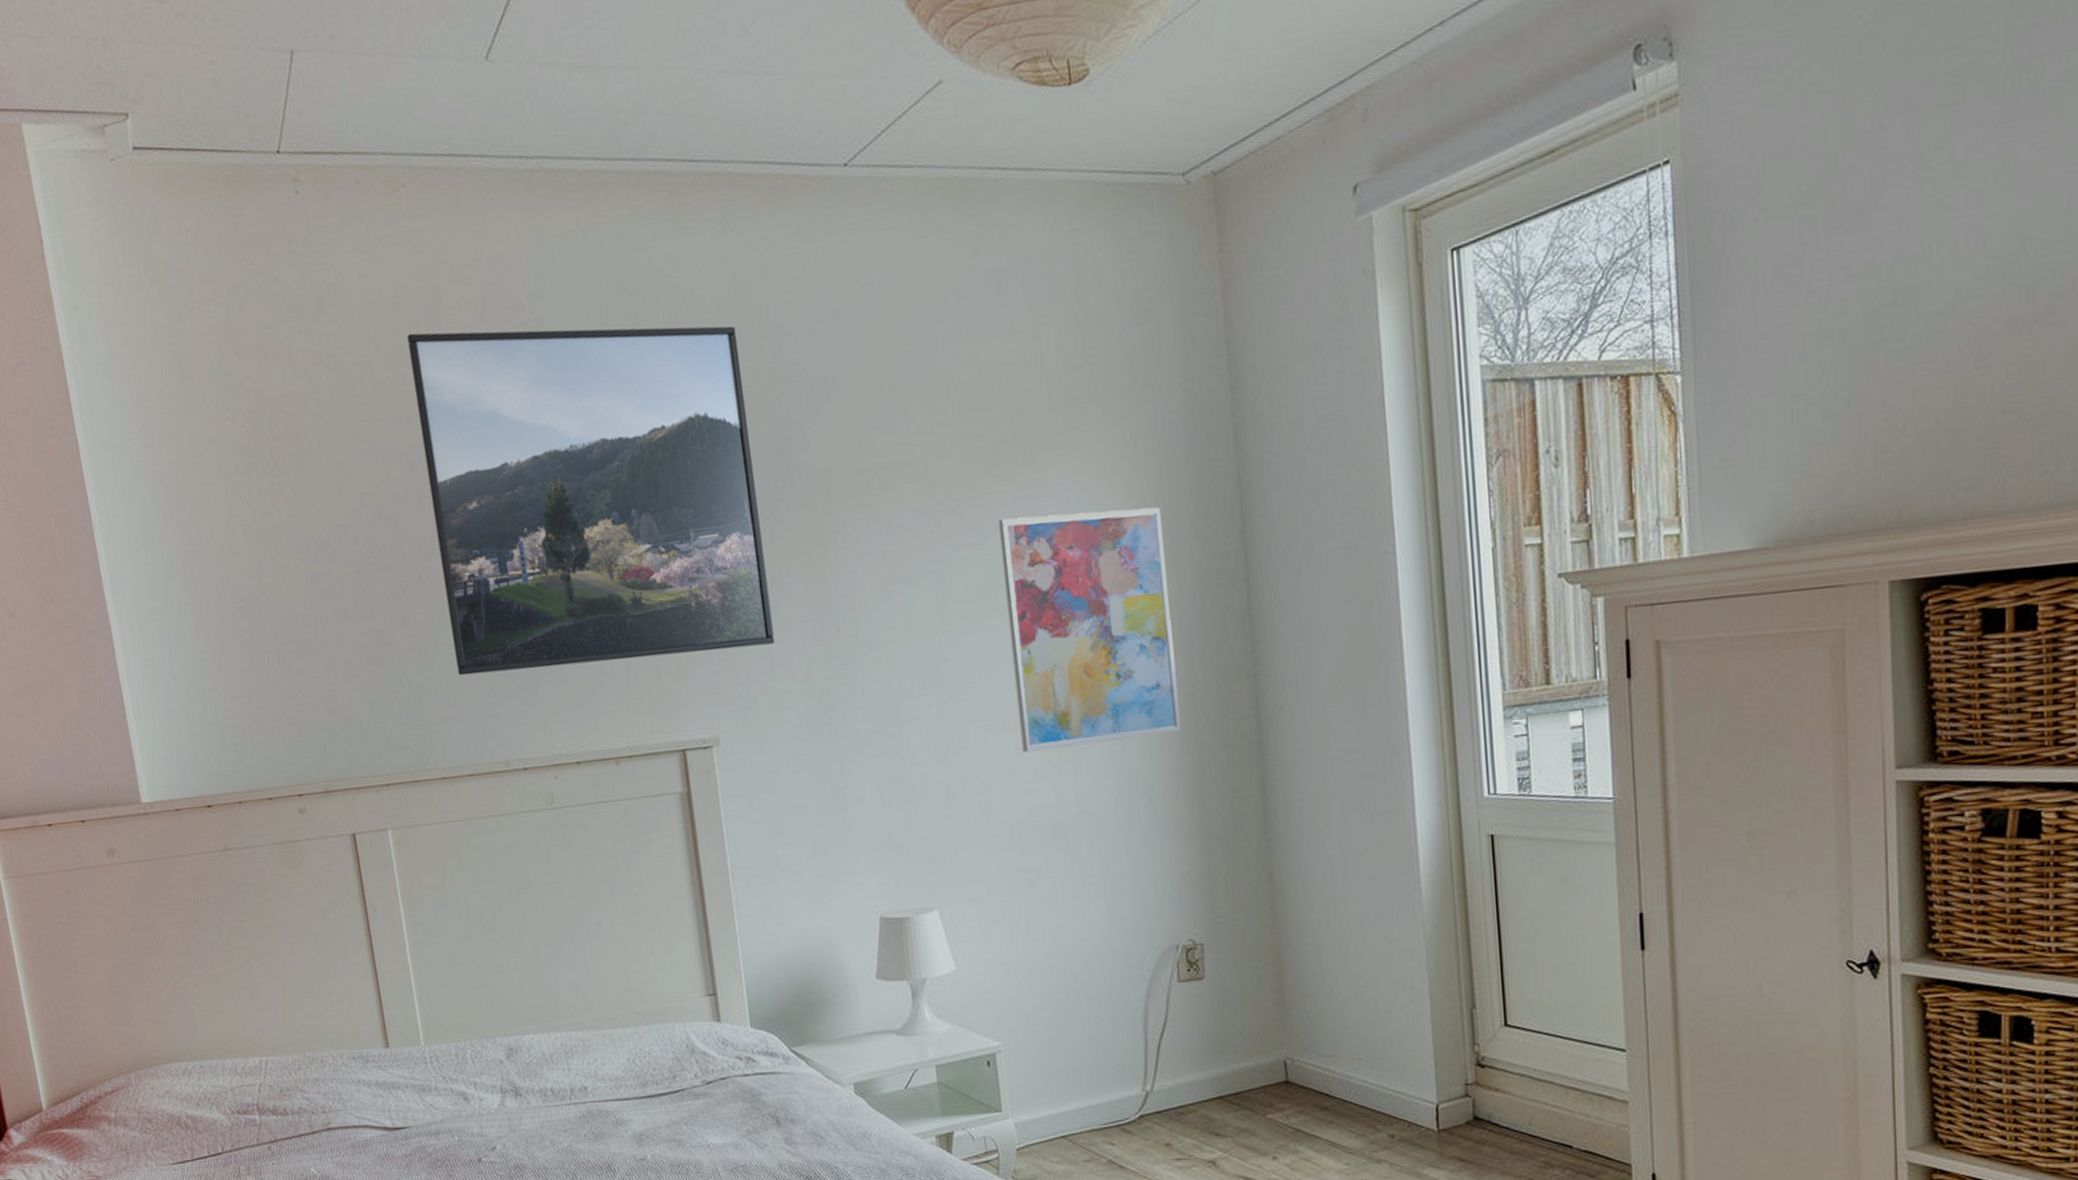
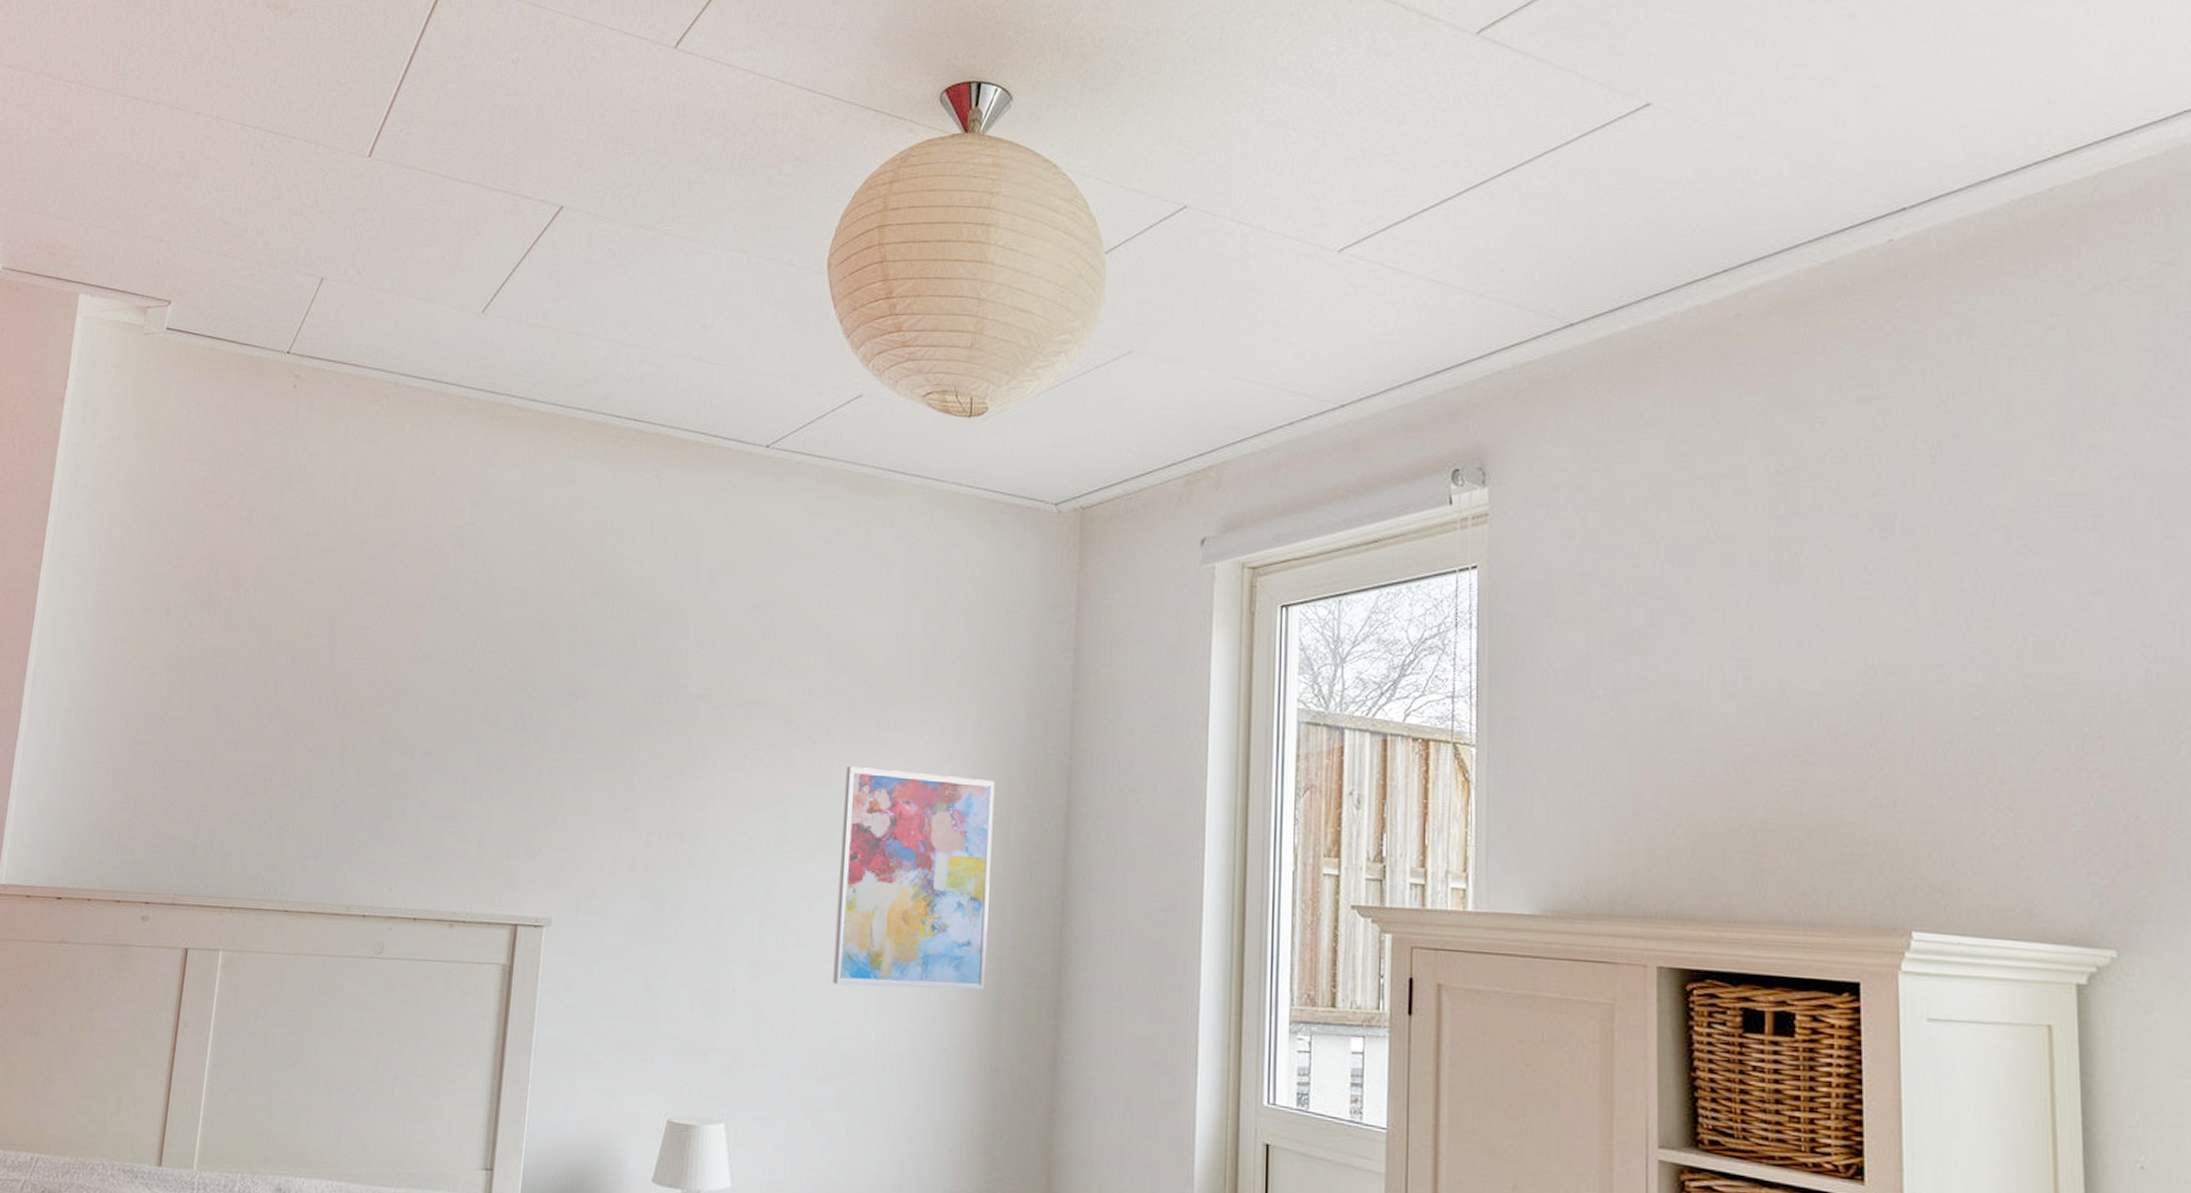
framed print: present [406,326,775,676] -> none [325,516,646,841]

